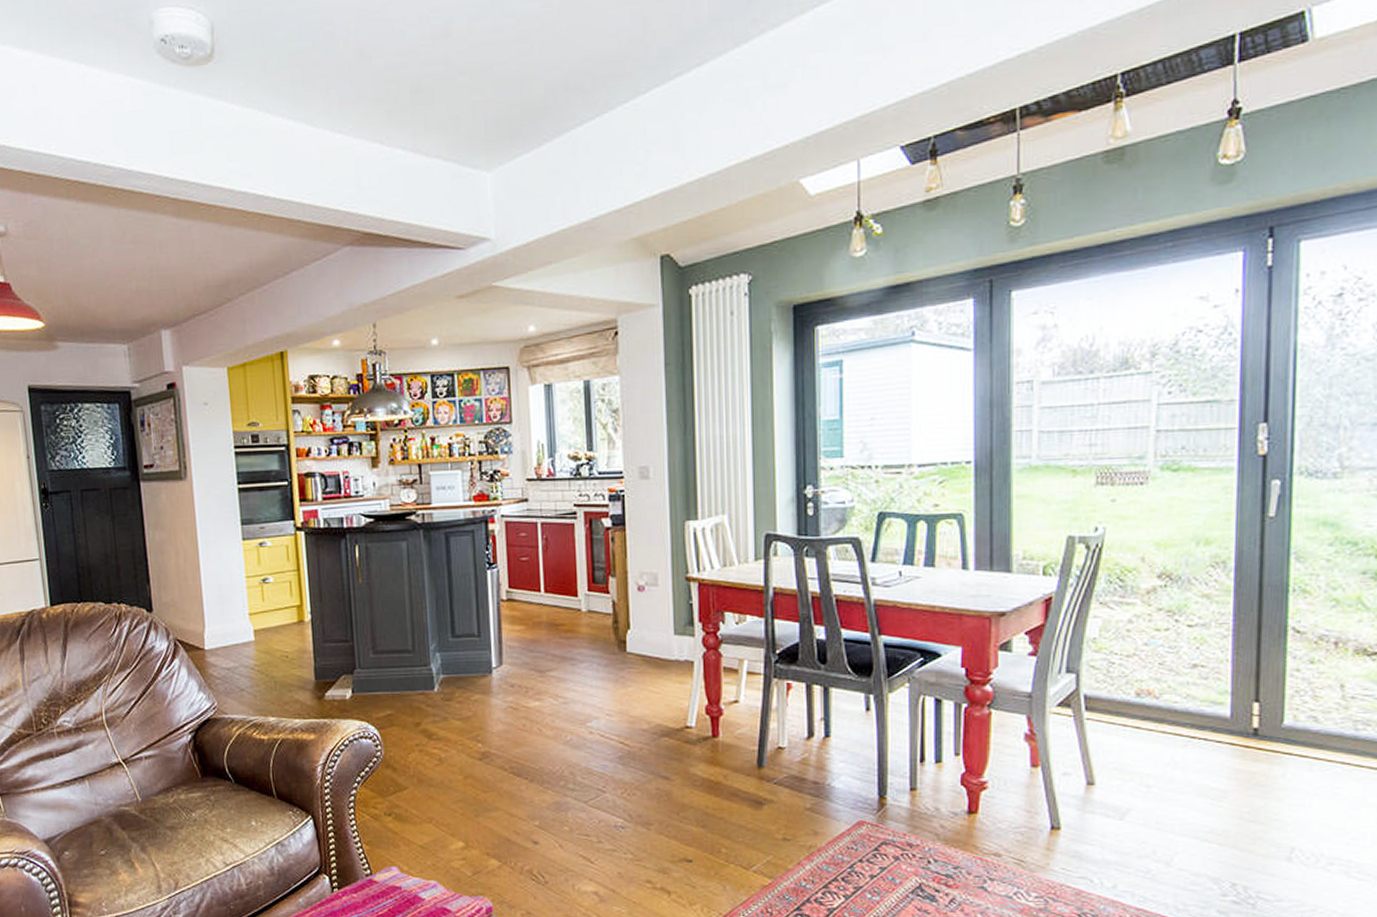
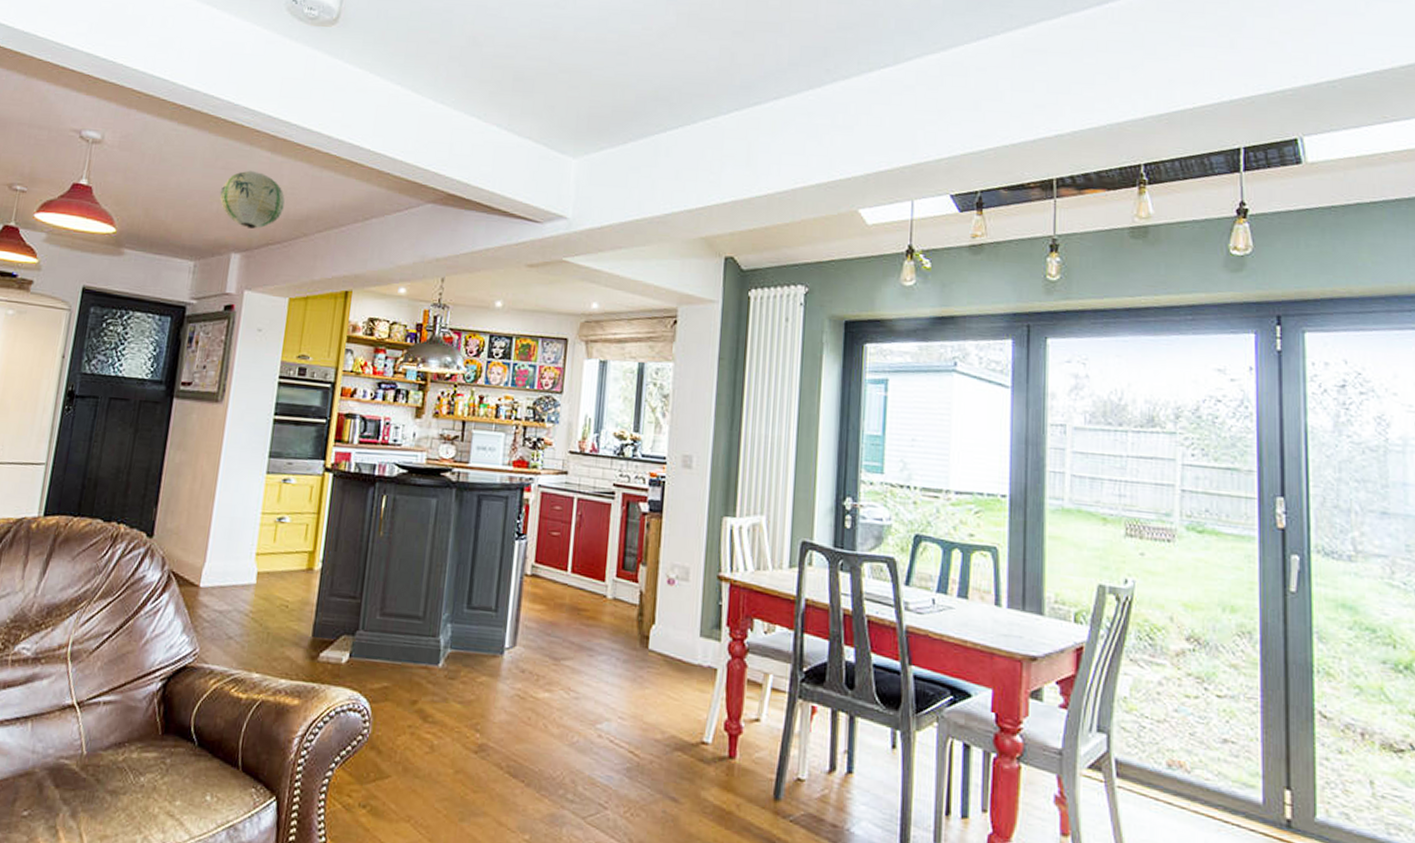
paper lantern: none [135,240,202,302] -> present [219,170,285,229]

